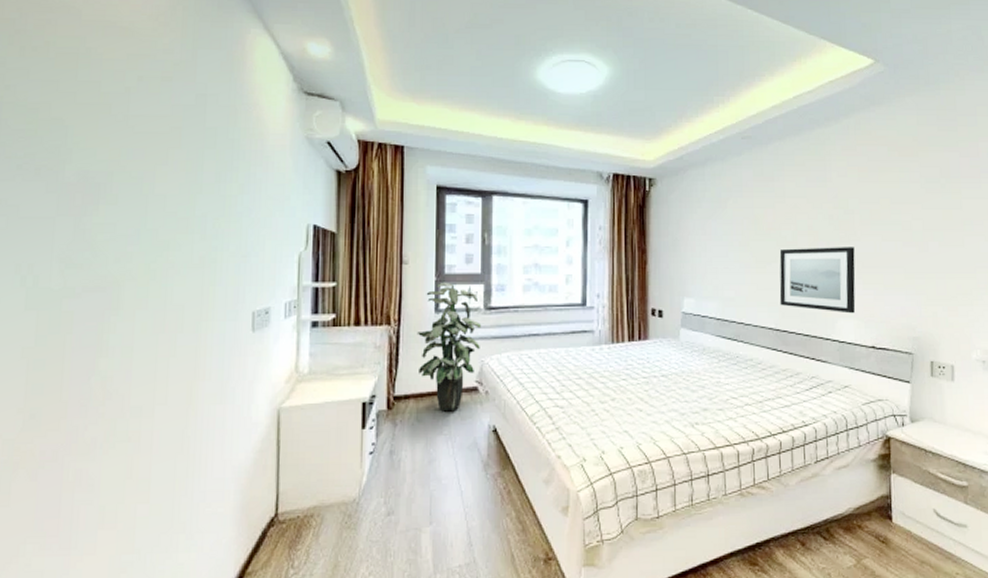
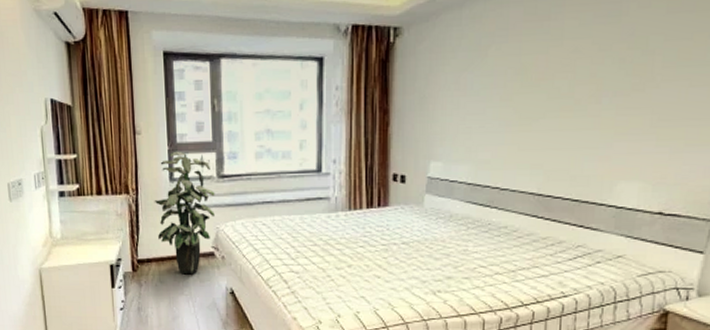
wall art: present [779,247,856,314] -> none [545,96,650,175]

